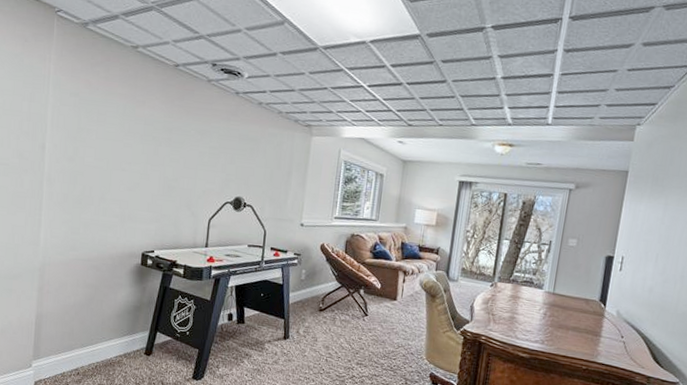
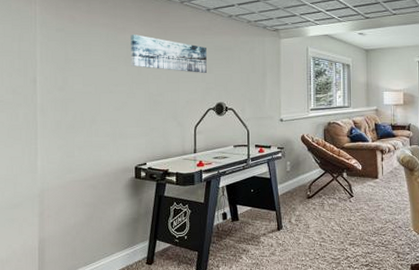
wall art: none [147,110,230,164] -> present [130,35,207,74]

